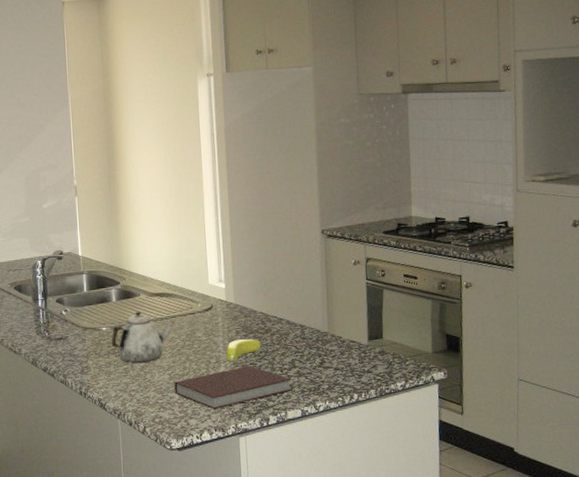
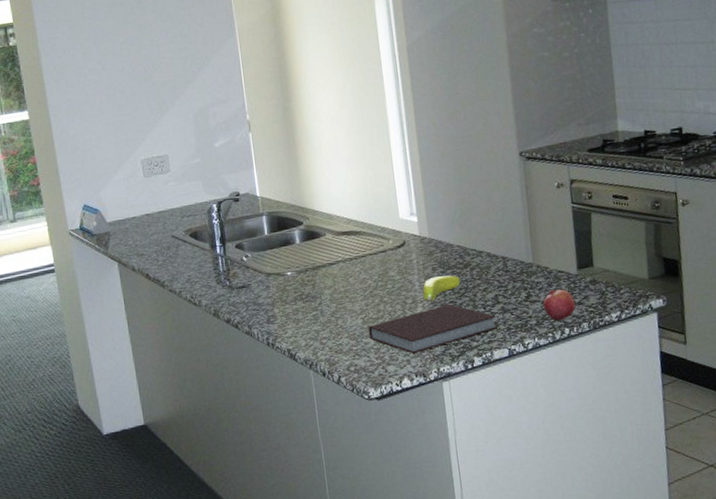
teapot: present [111,312,174,363] -> none [297,253,364,309]
pomegranate: none [335,357,365,387] -> present [542,289,576,321]

